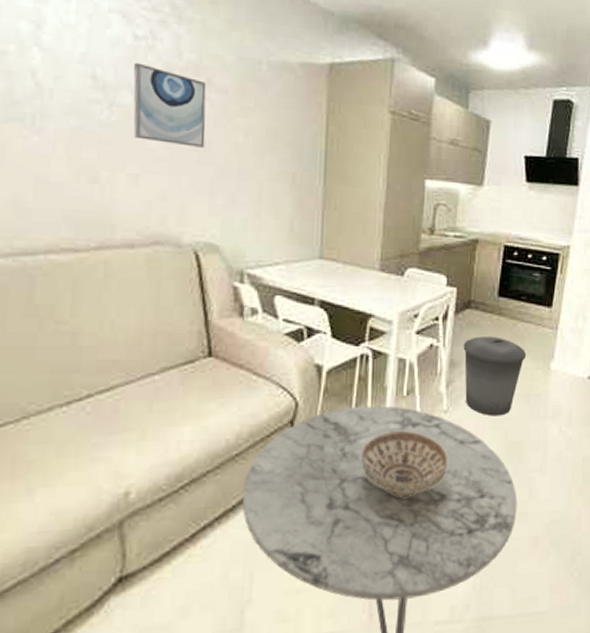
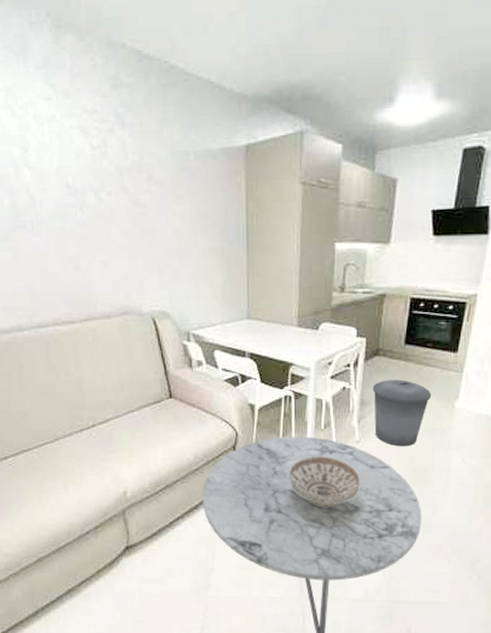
wall art: present [133,62,207,148] -> none [94,168,152,234]

